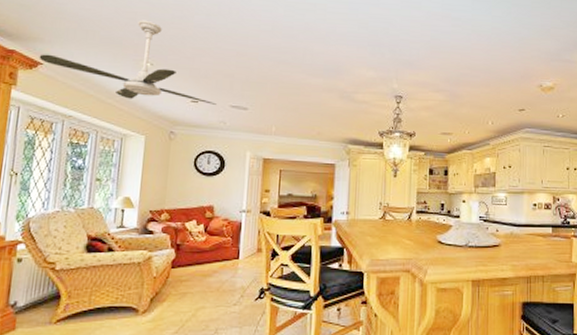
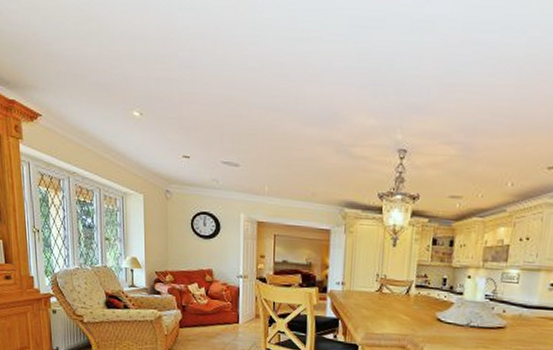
ceiling fan: present [39,20,217,105] -> none [37,60,208,161]

